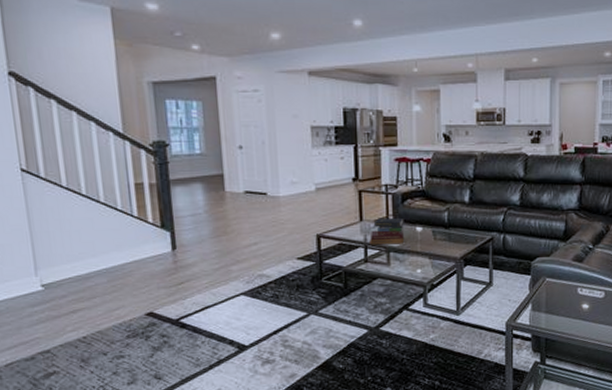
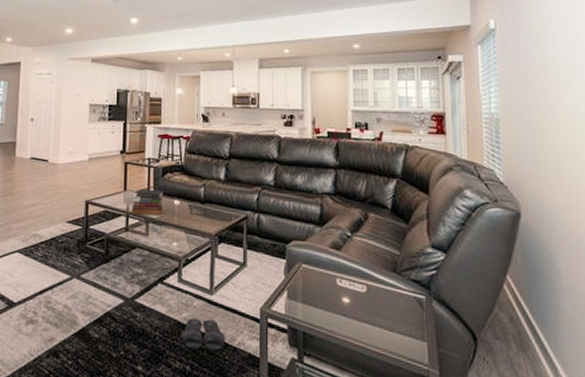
slippers: none [429,337,473,367] -> present [181,318,225,352]

